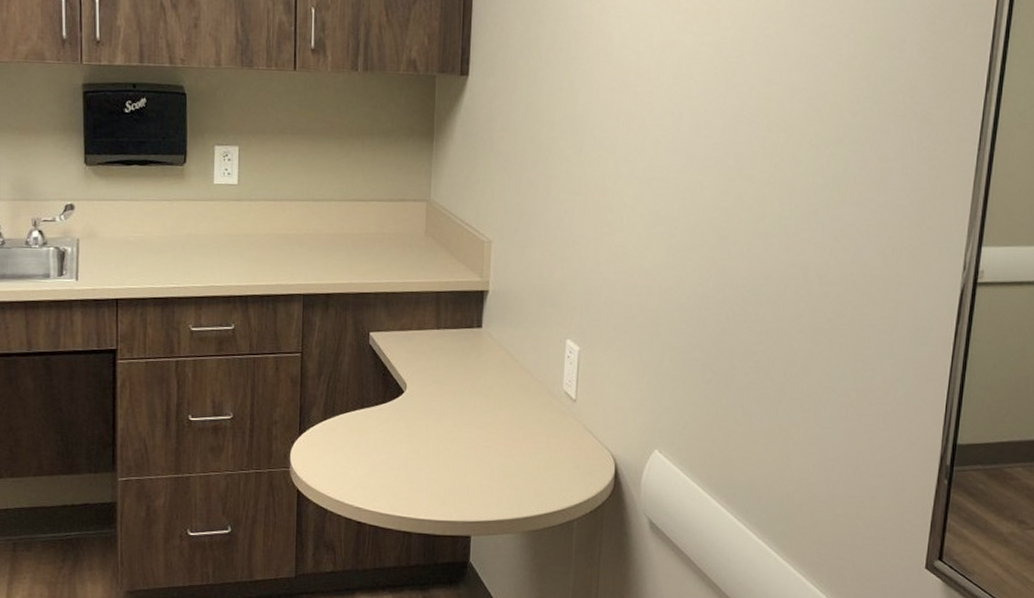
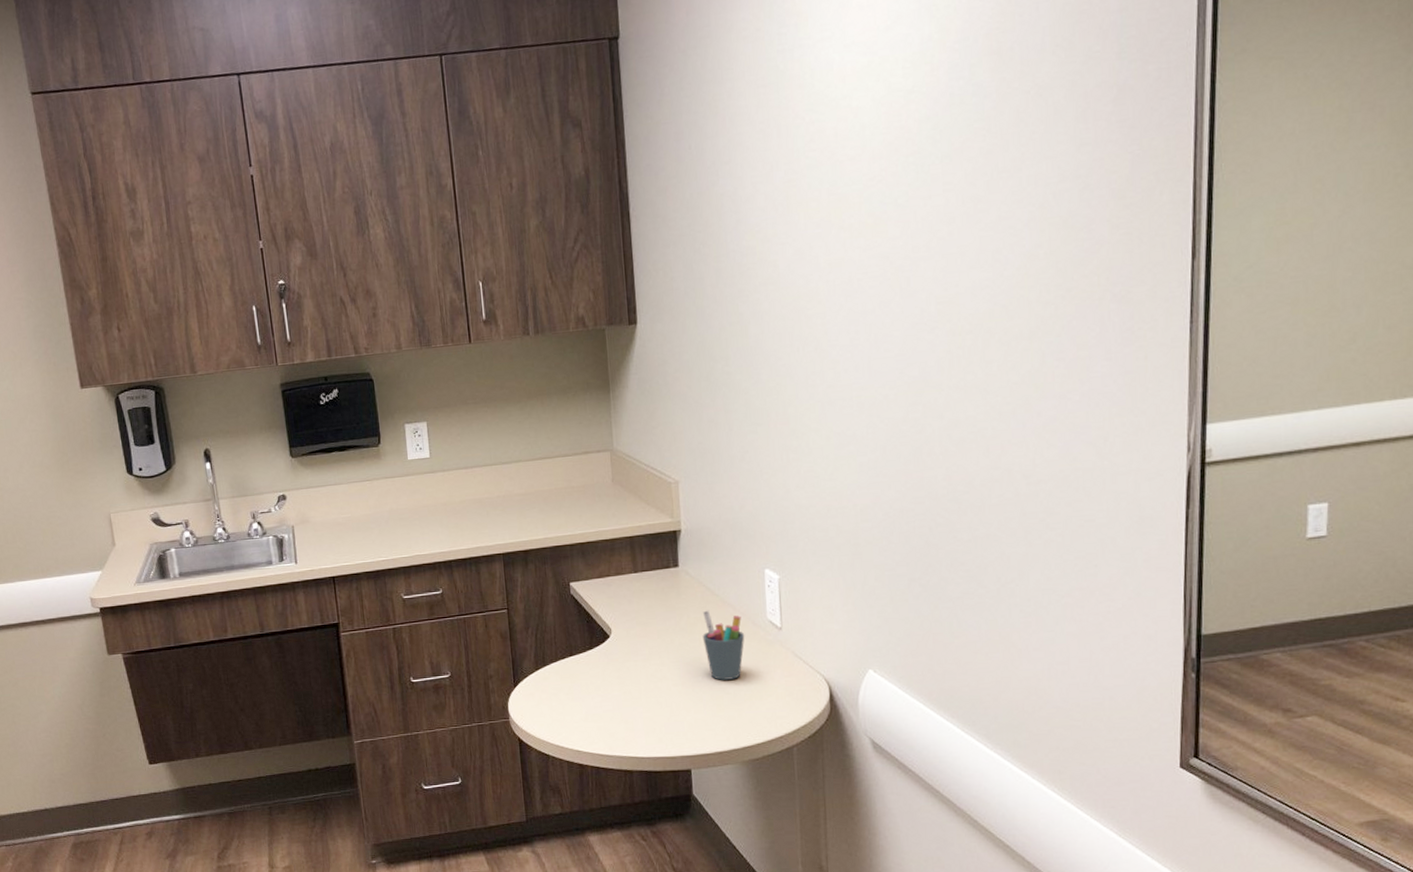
pen holder: none [497,375,540,448] -> present [702,610,745,680]

